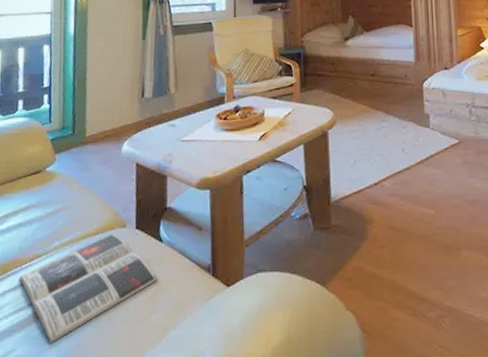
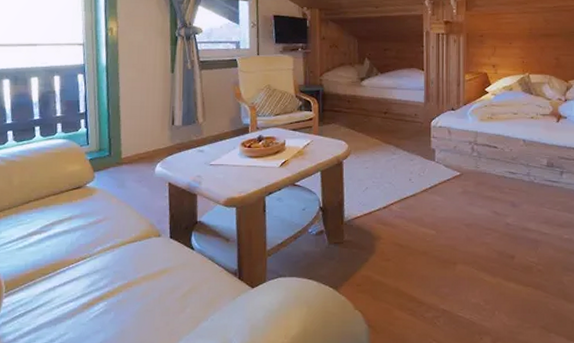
magazine: present [19,233,158,342] -> none [68,241,191,328]

